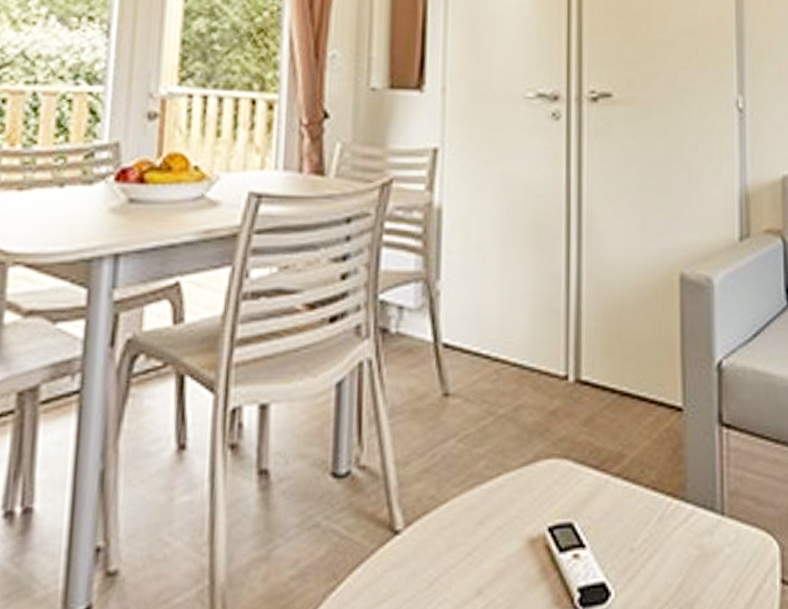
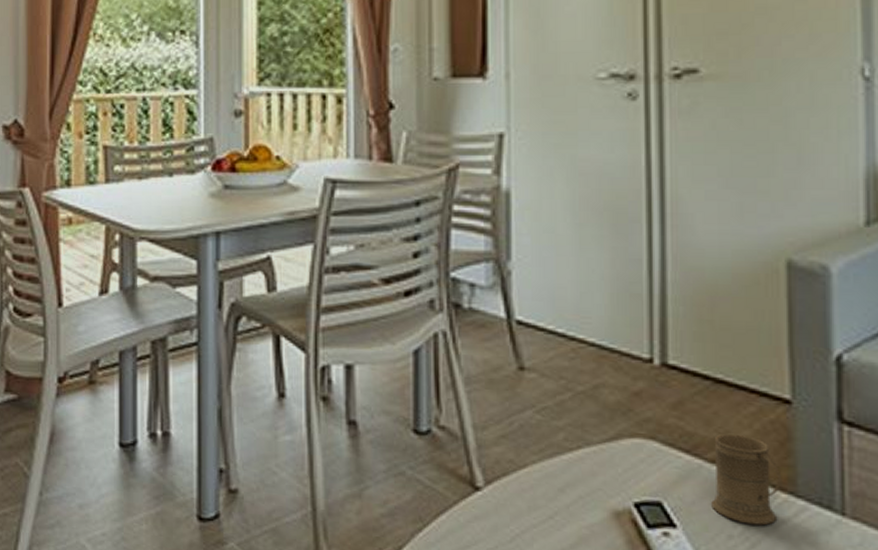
mug: none [616,445,675,535] -> present [711,433,782,526]

